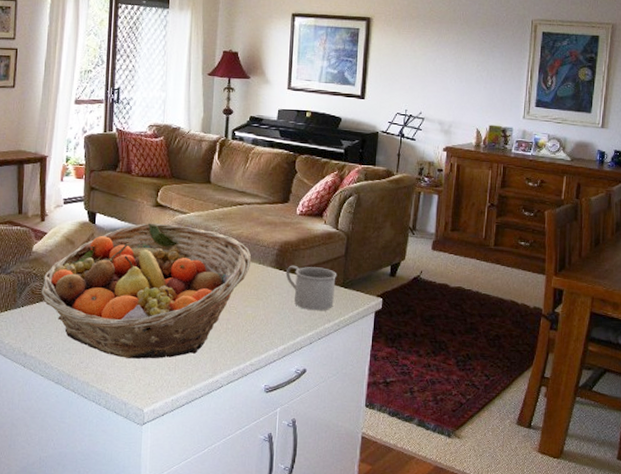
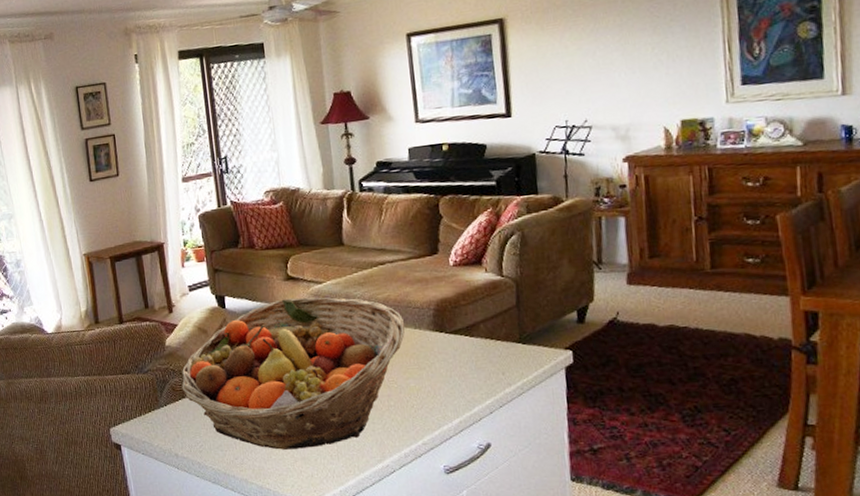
mug: present [285,265,337,310] -> none [447,323,512,374]

